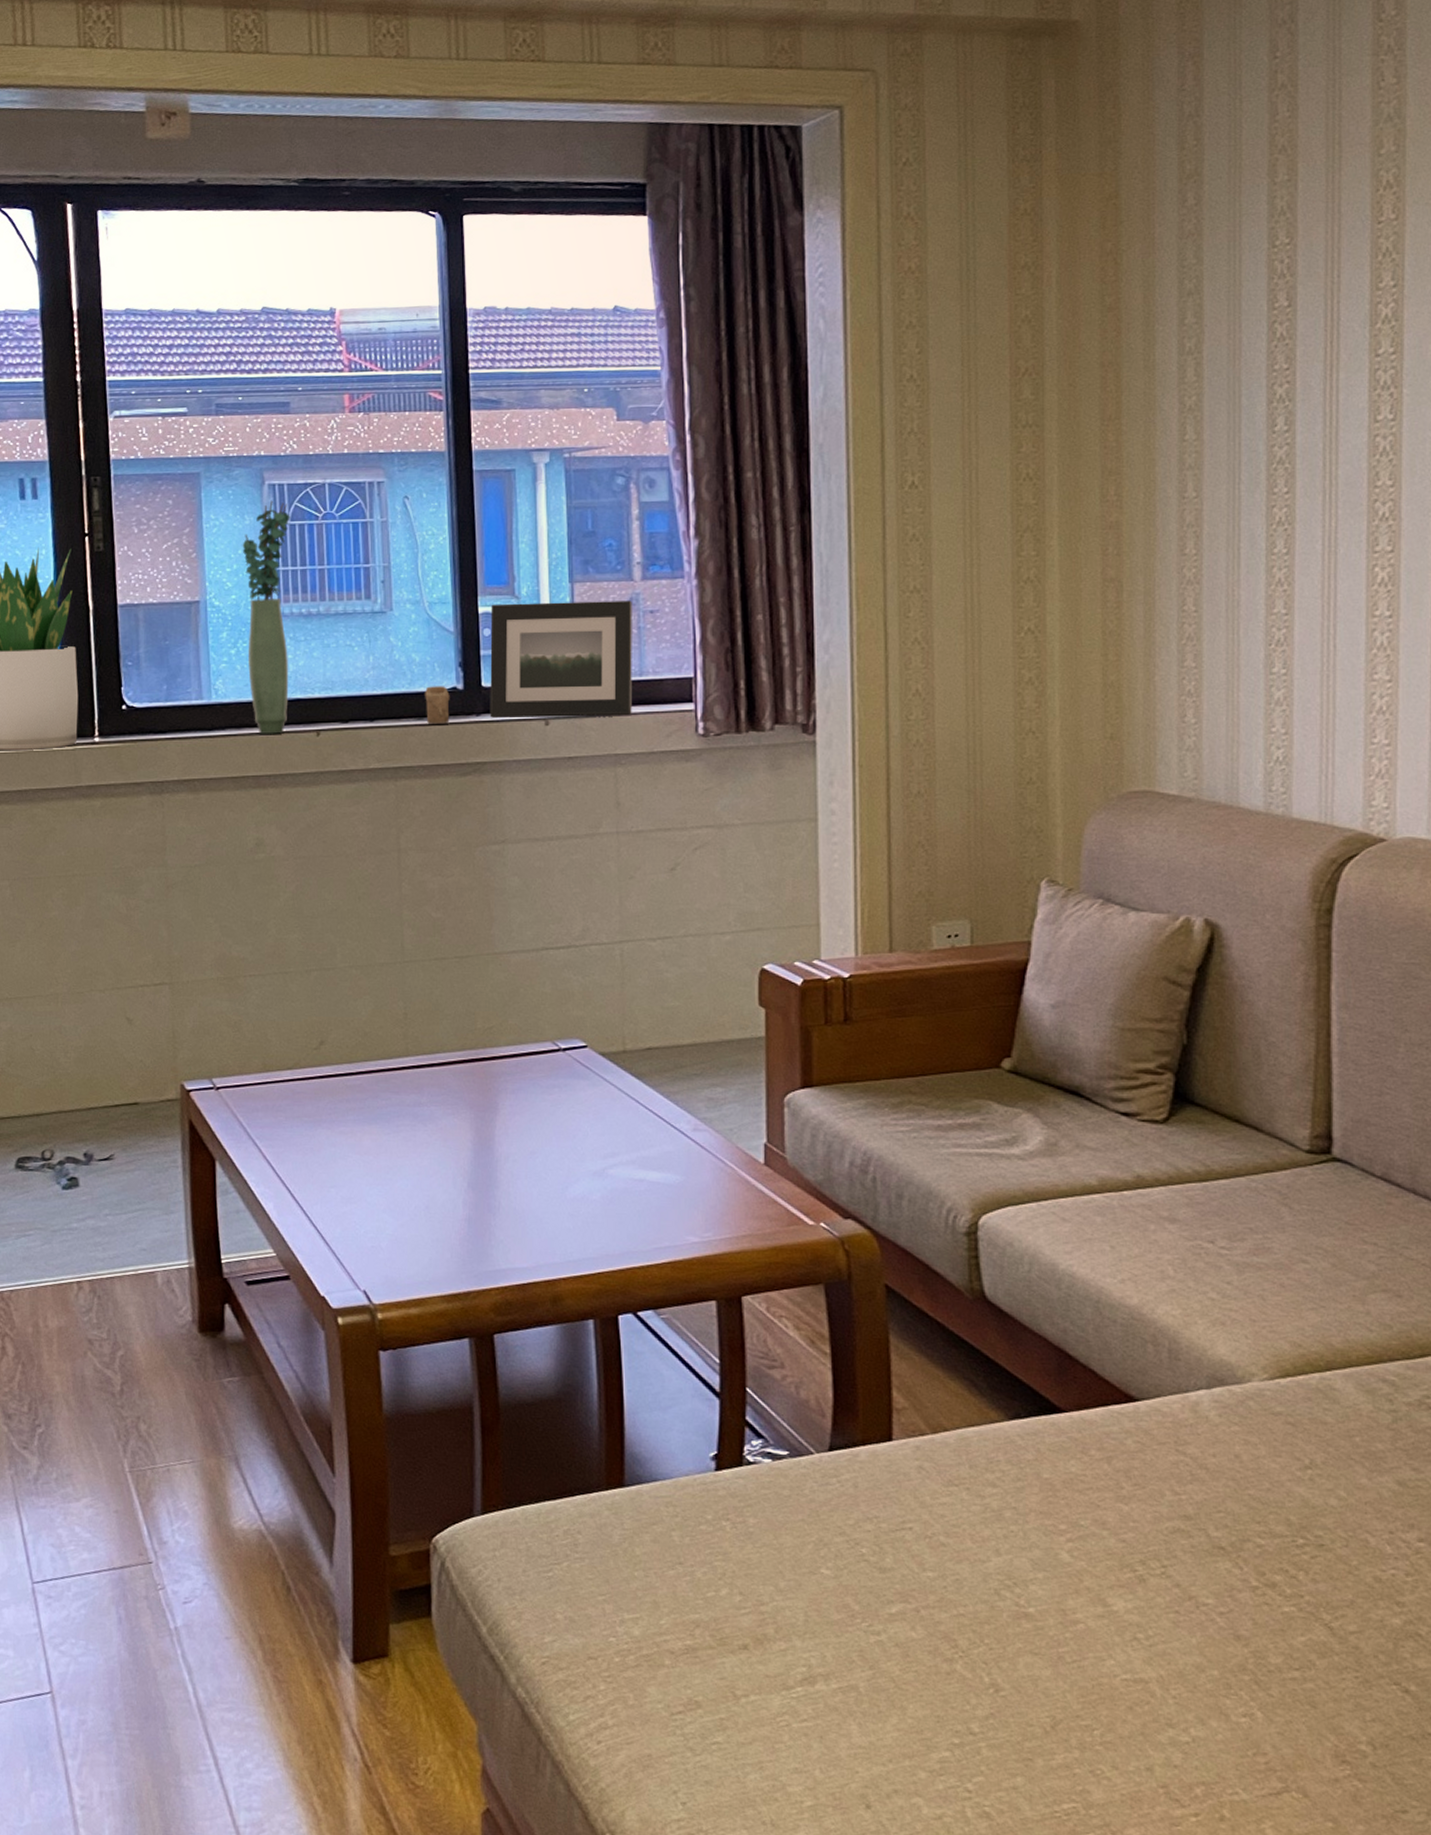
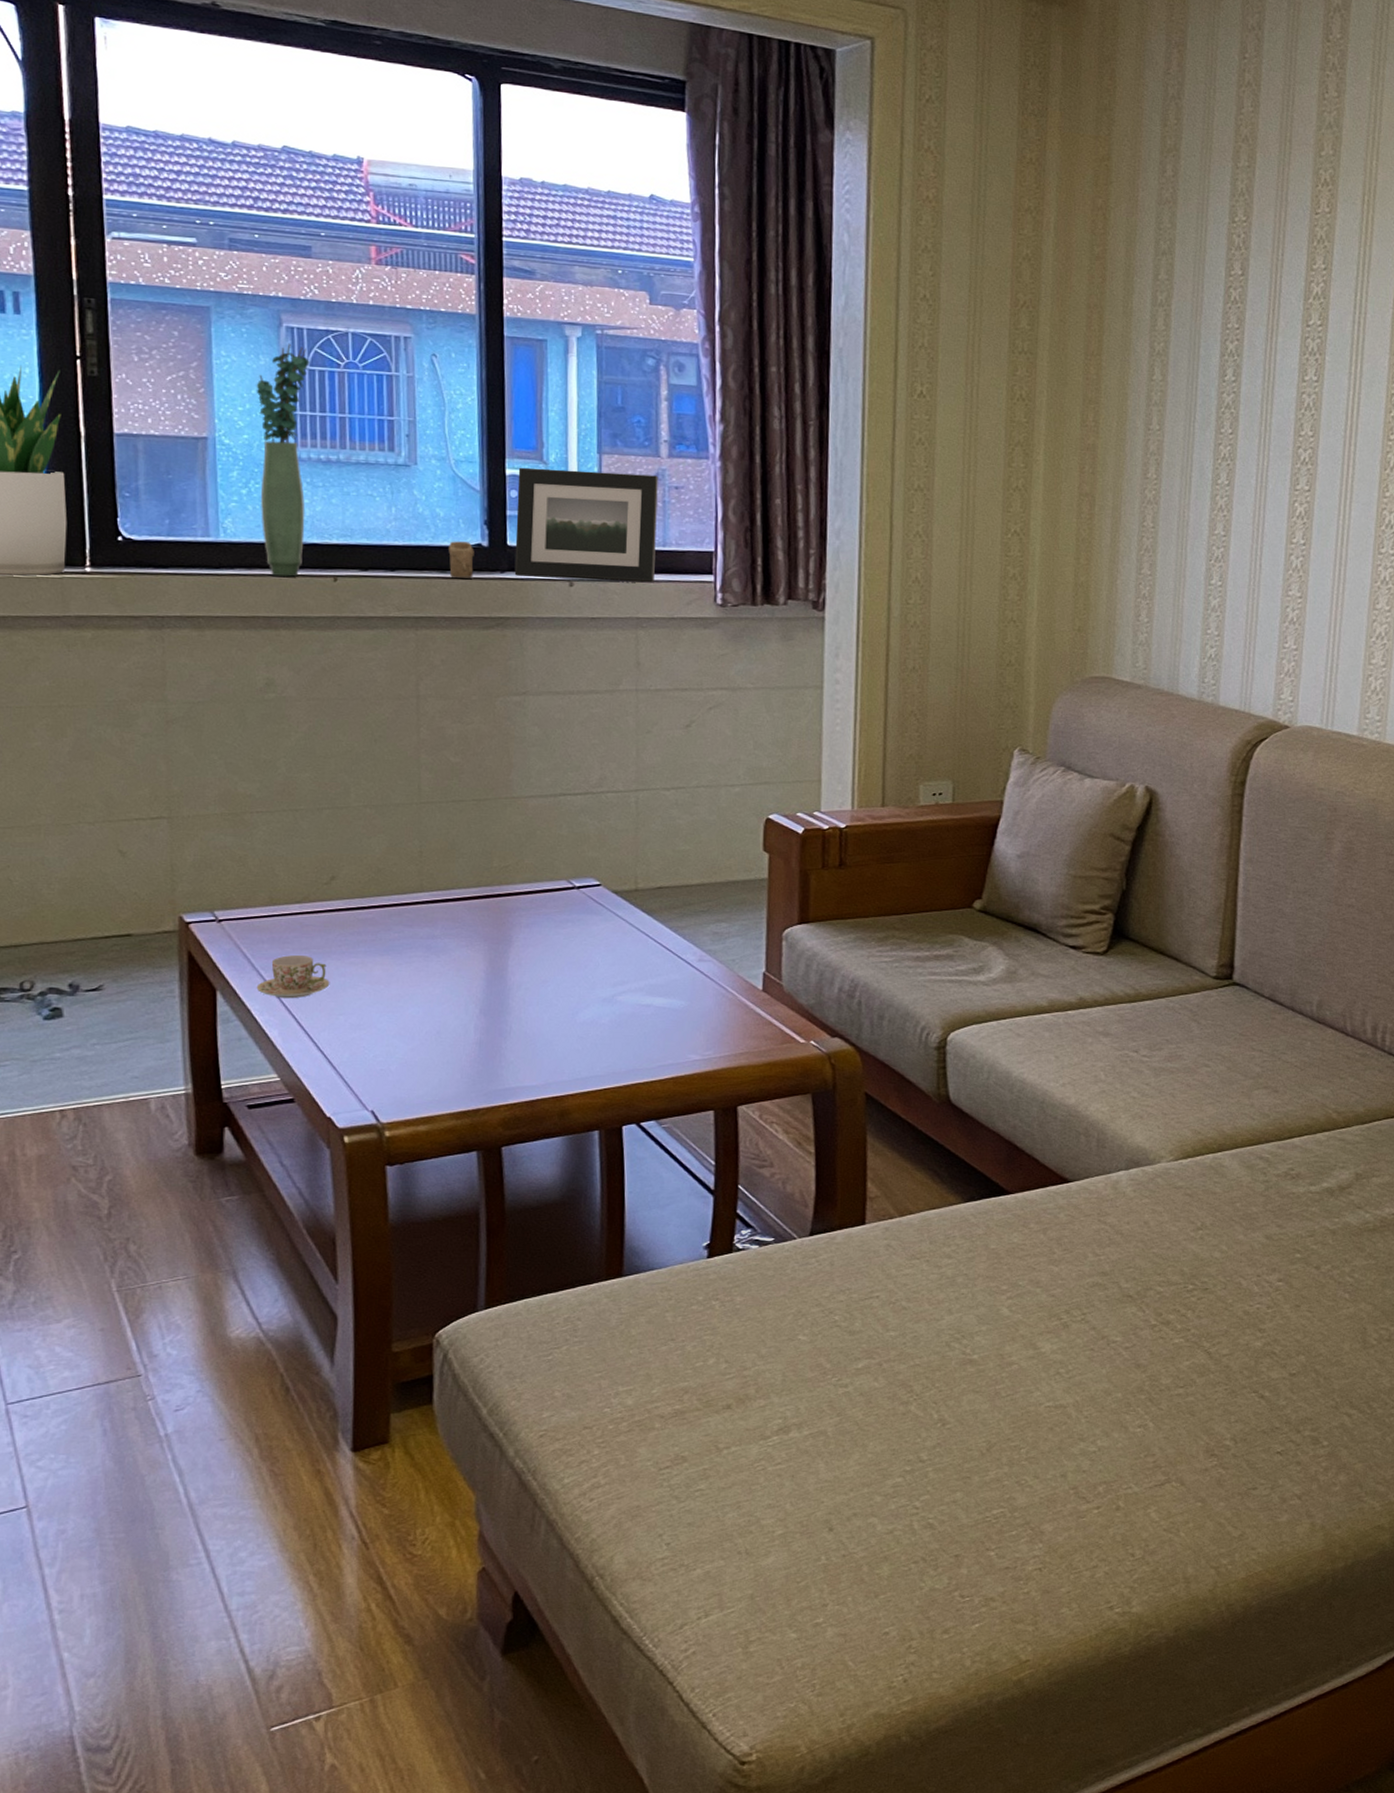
teacup: none [252,1123,321,1170] -> present [256,954,330,999]

